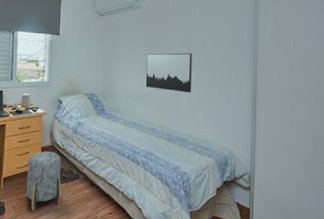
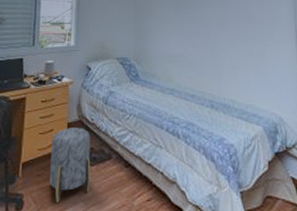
wall art: present [145,53,192,93] -> none [182,9,232,52]

